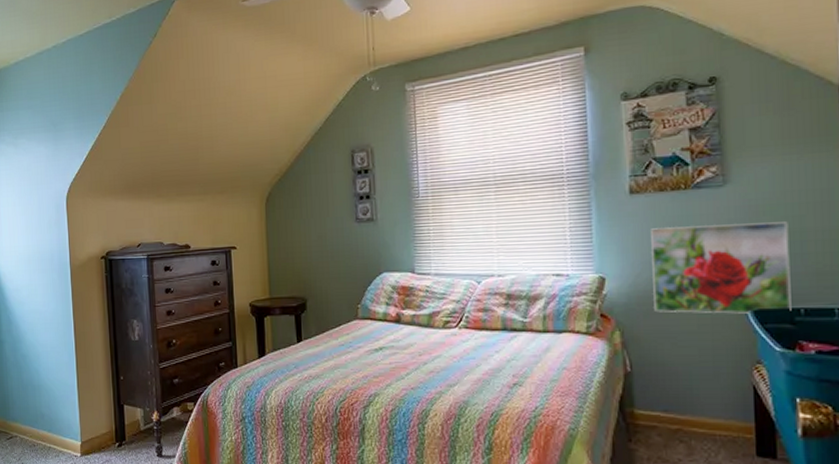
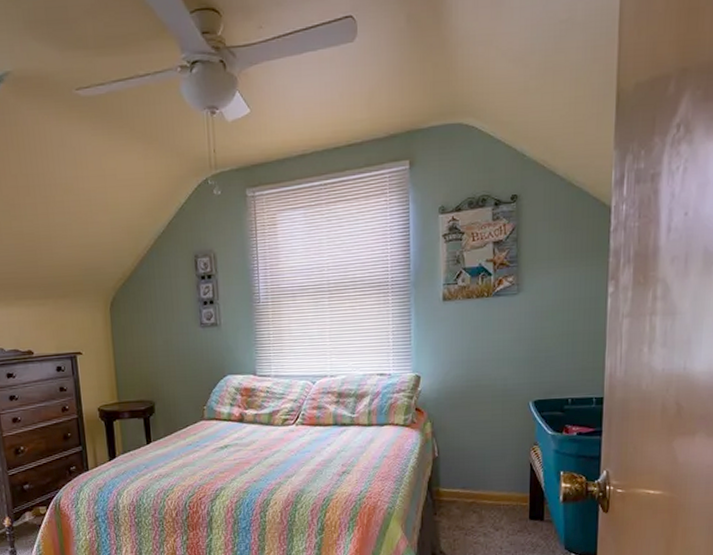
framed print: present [651,222,792,314] -> none [459,325,564,405]

